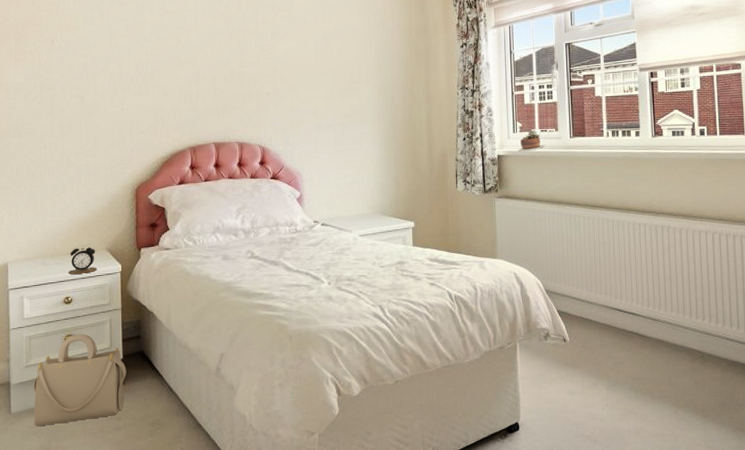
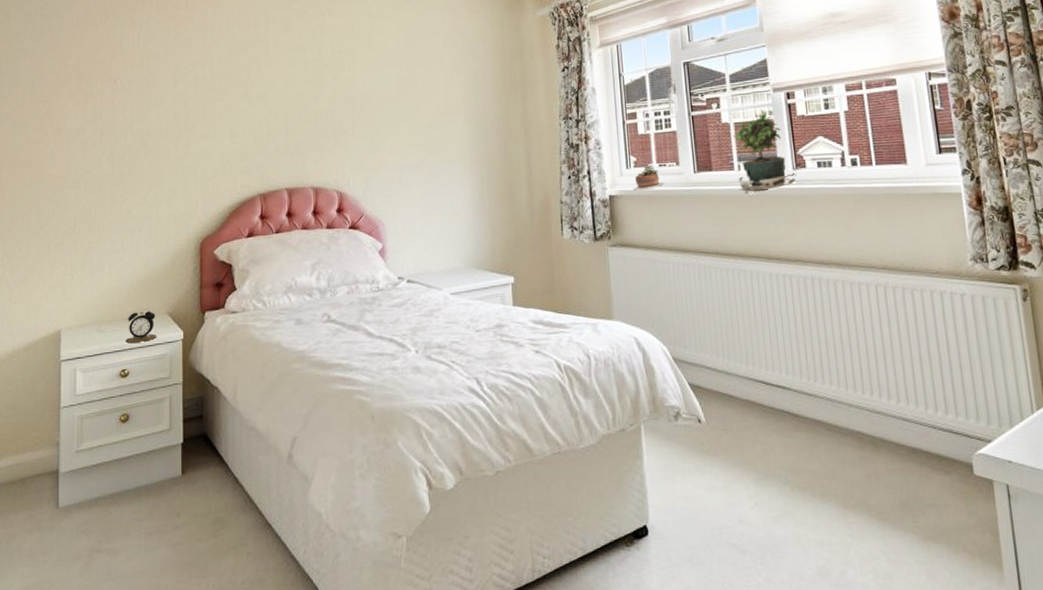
handbag: present [33,334,127,427] -> none [83,413,187,524]
potted plant: none [604,88,655,158] -> present [732,112,796,196]

